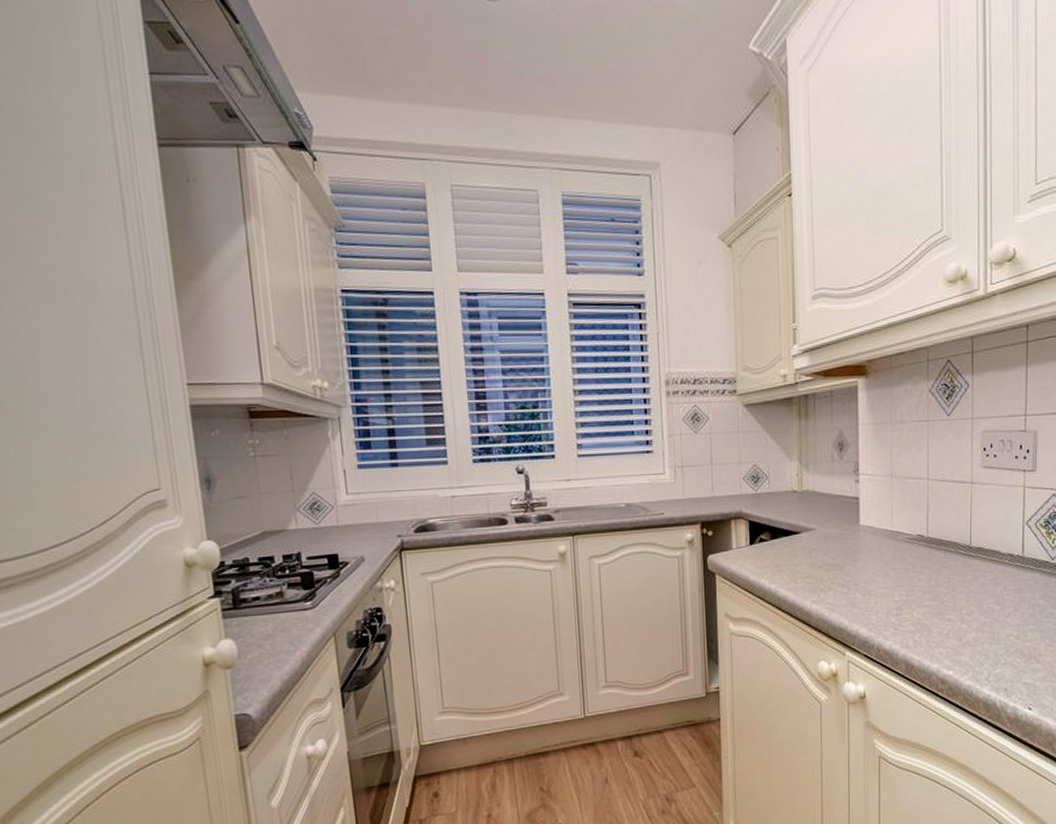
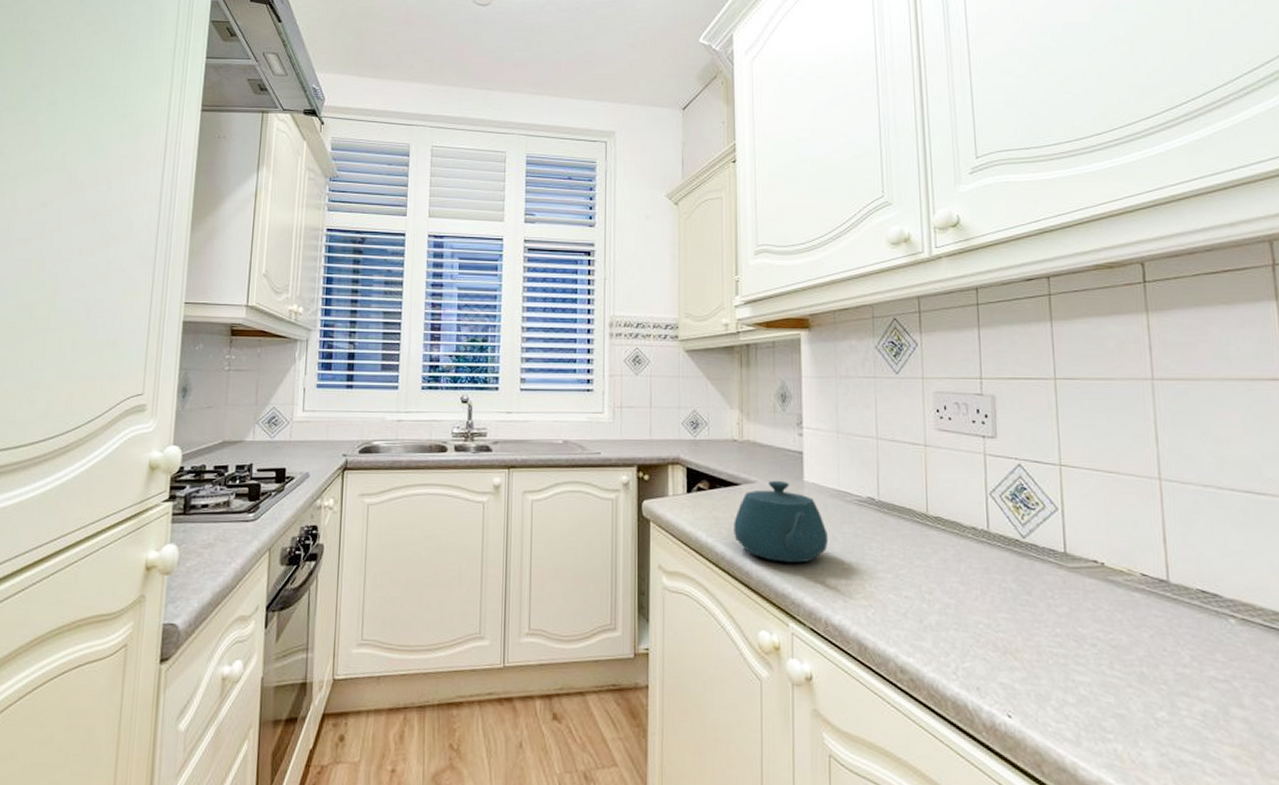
teapot: none [795,526,881,601] -> present [734,480,828,563]

